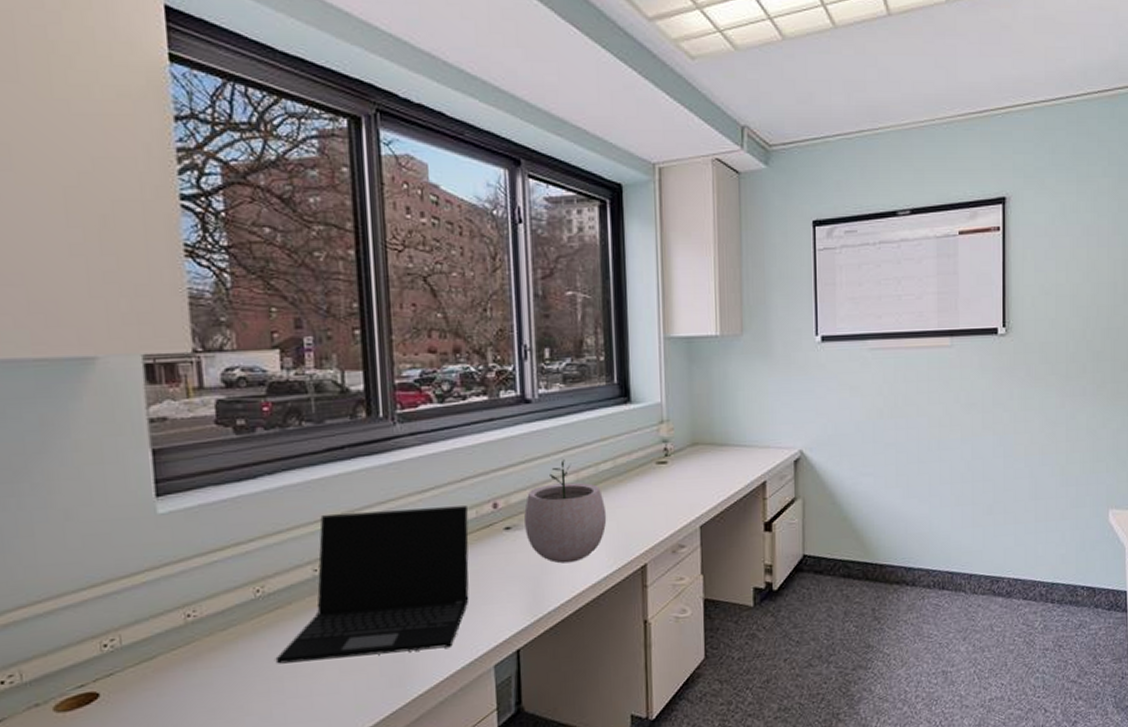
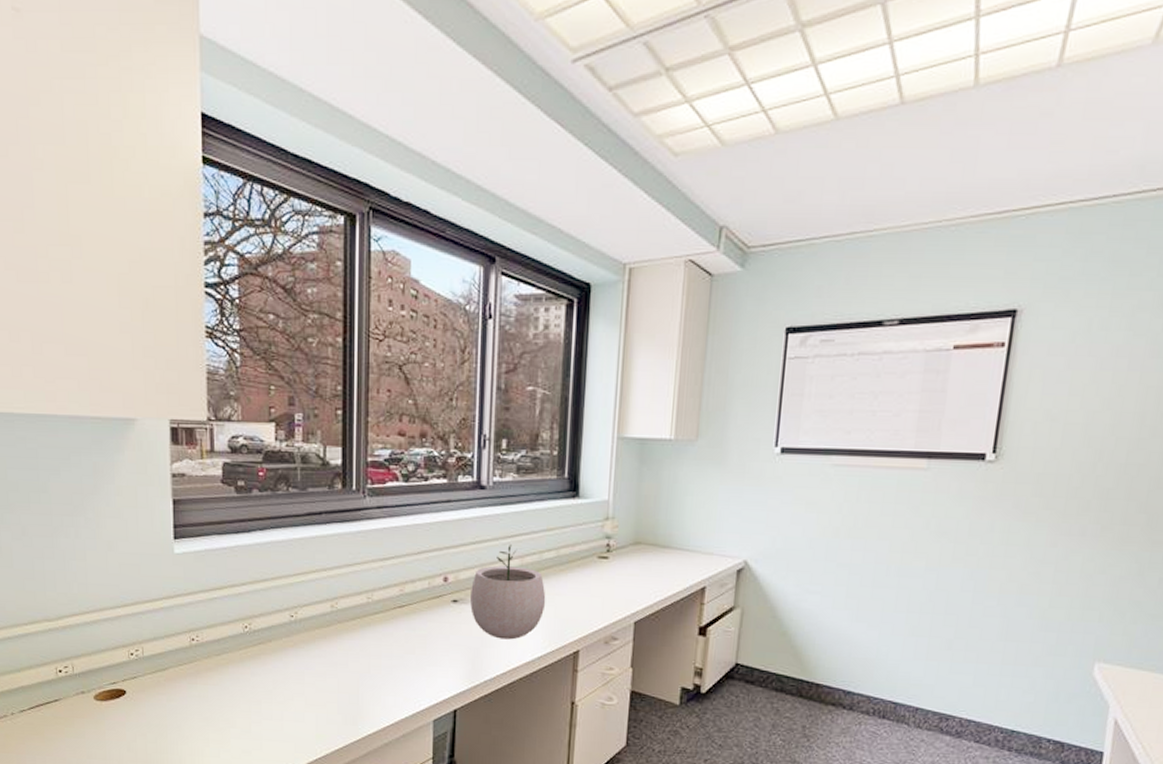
laptop: present [275,506,469,664] -> none [256,570,421,698]

